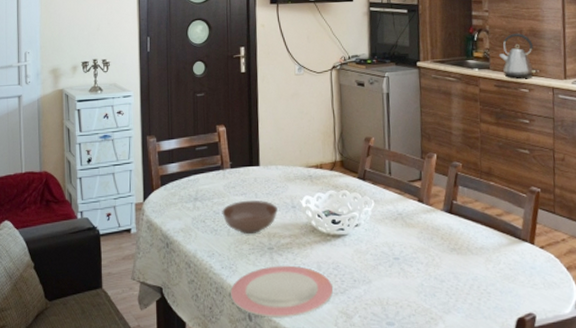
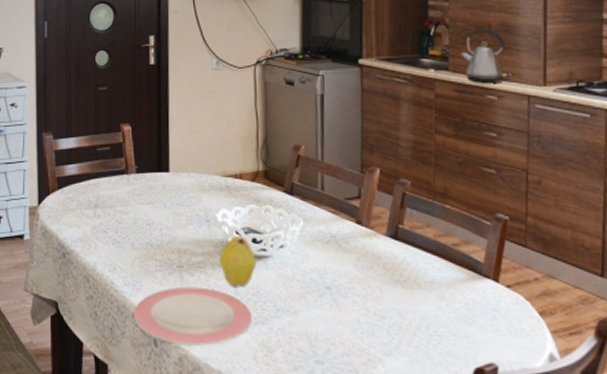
bowl: present [222,200,278,234] -> none [125,210,189,248]
fruit: none [304,219,336,263] -> present [219,236,256,287]

